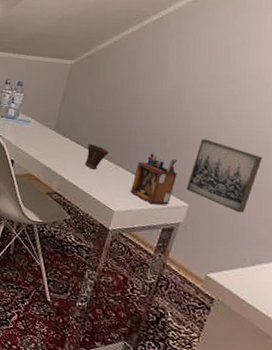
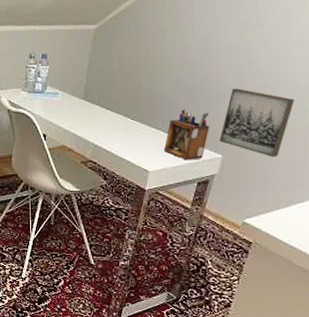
cup: present [85,144,109,170] -> none [117,108,140,133]

